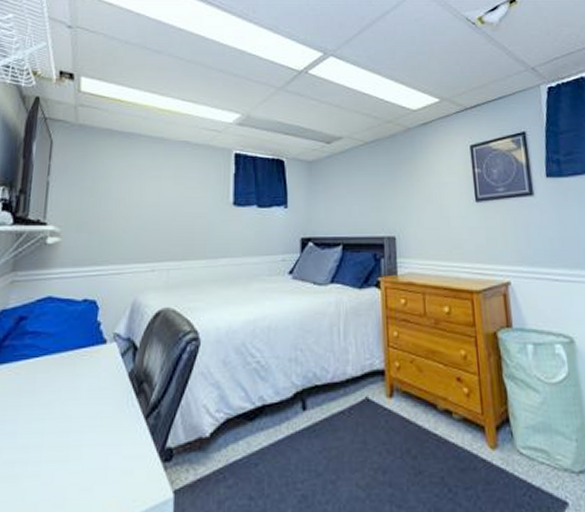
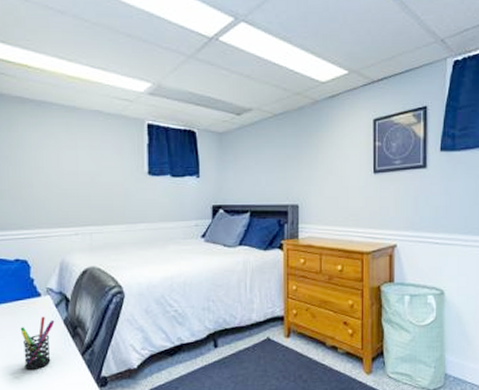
pen holder: none [77,367,119,437] -> present [20,316,55,370]

